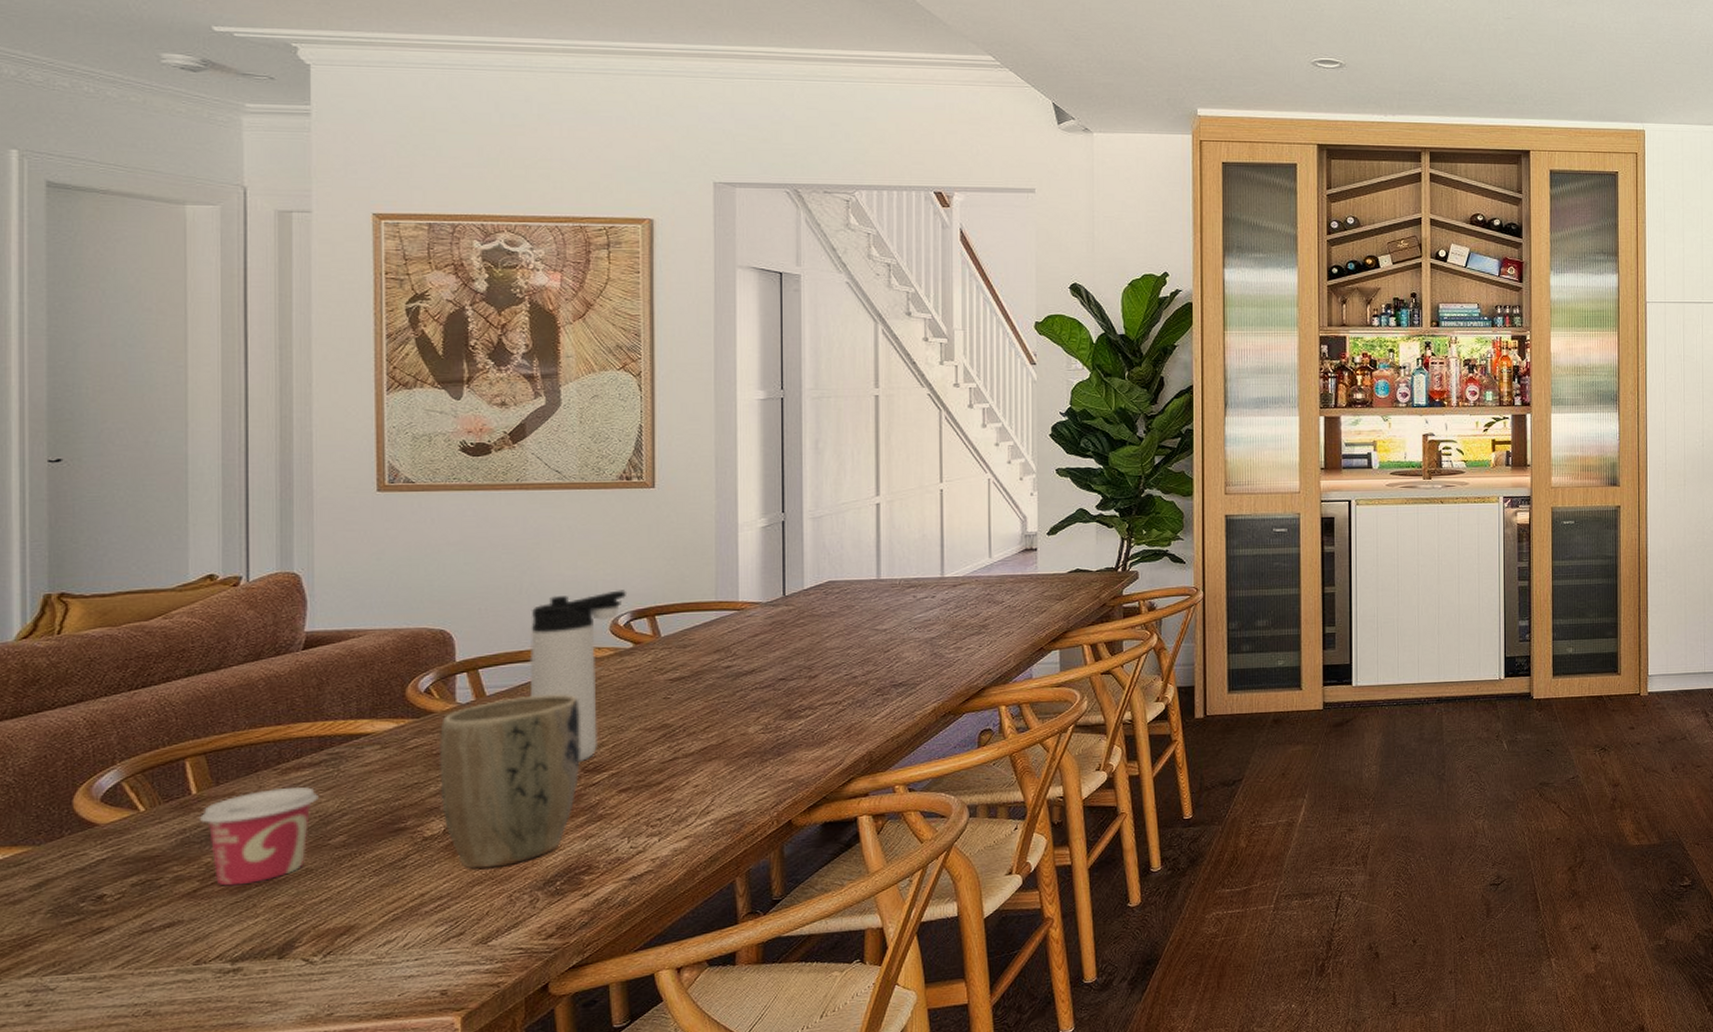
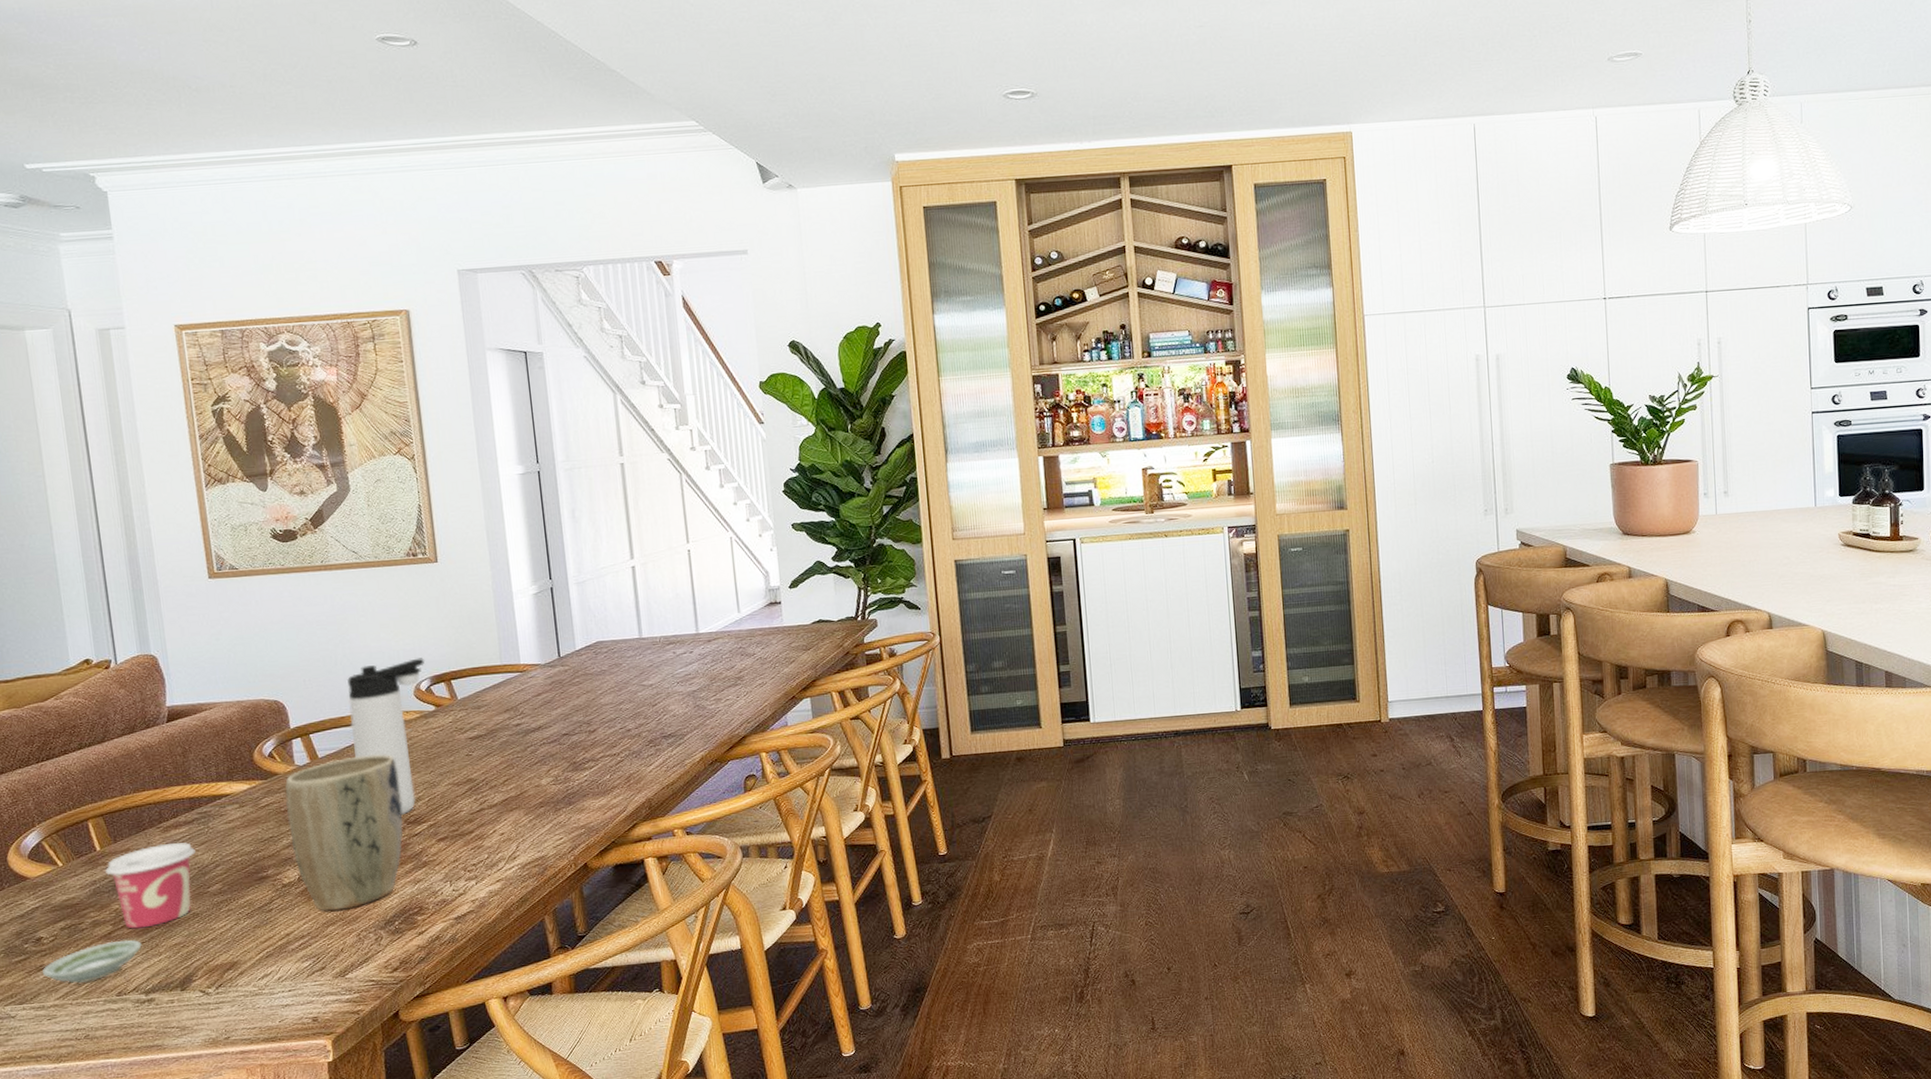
saucer: none [98,898,235,951] -> present [42,939,142,984]

